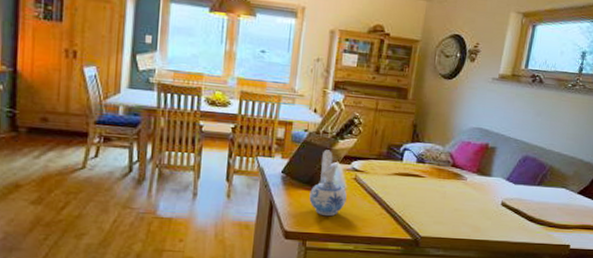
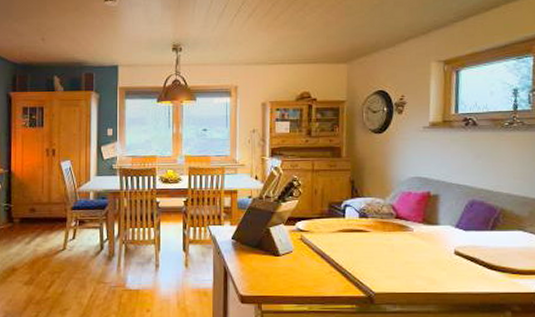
ceramic pitcher: present [309,149,347,217] -> none [260,213,295,279]

